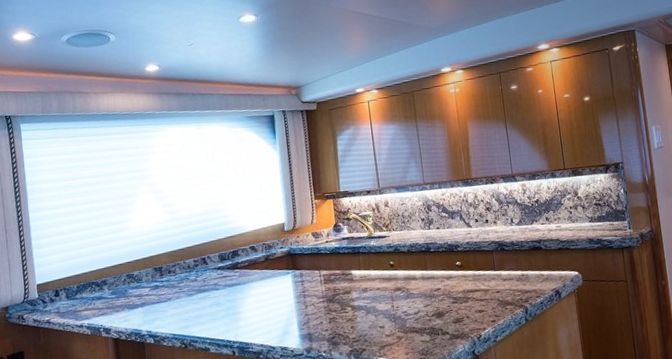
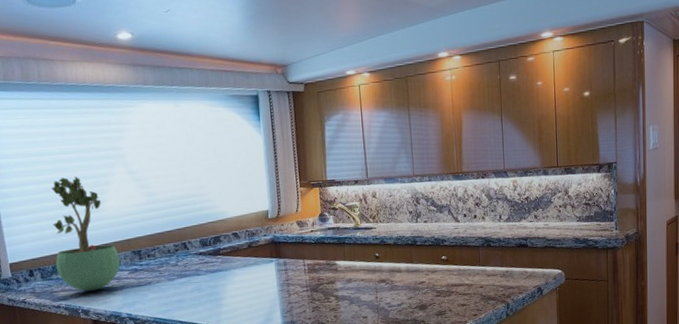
potted plant: none [80,198,142,310] -> present [51,177,120,292]

